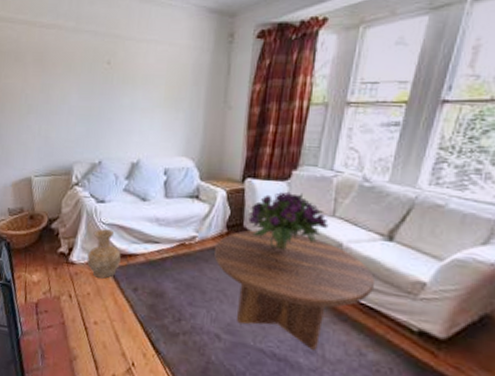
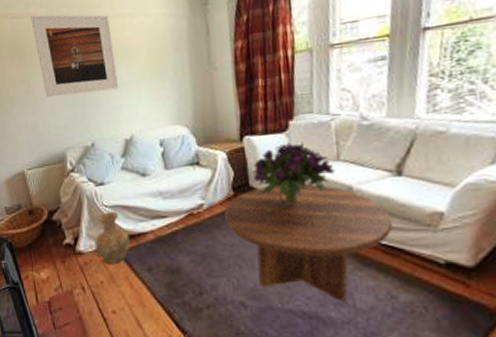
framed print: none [58,28,135,113] -> present [31,15,119,98]

